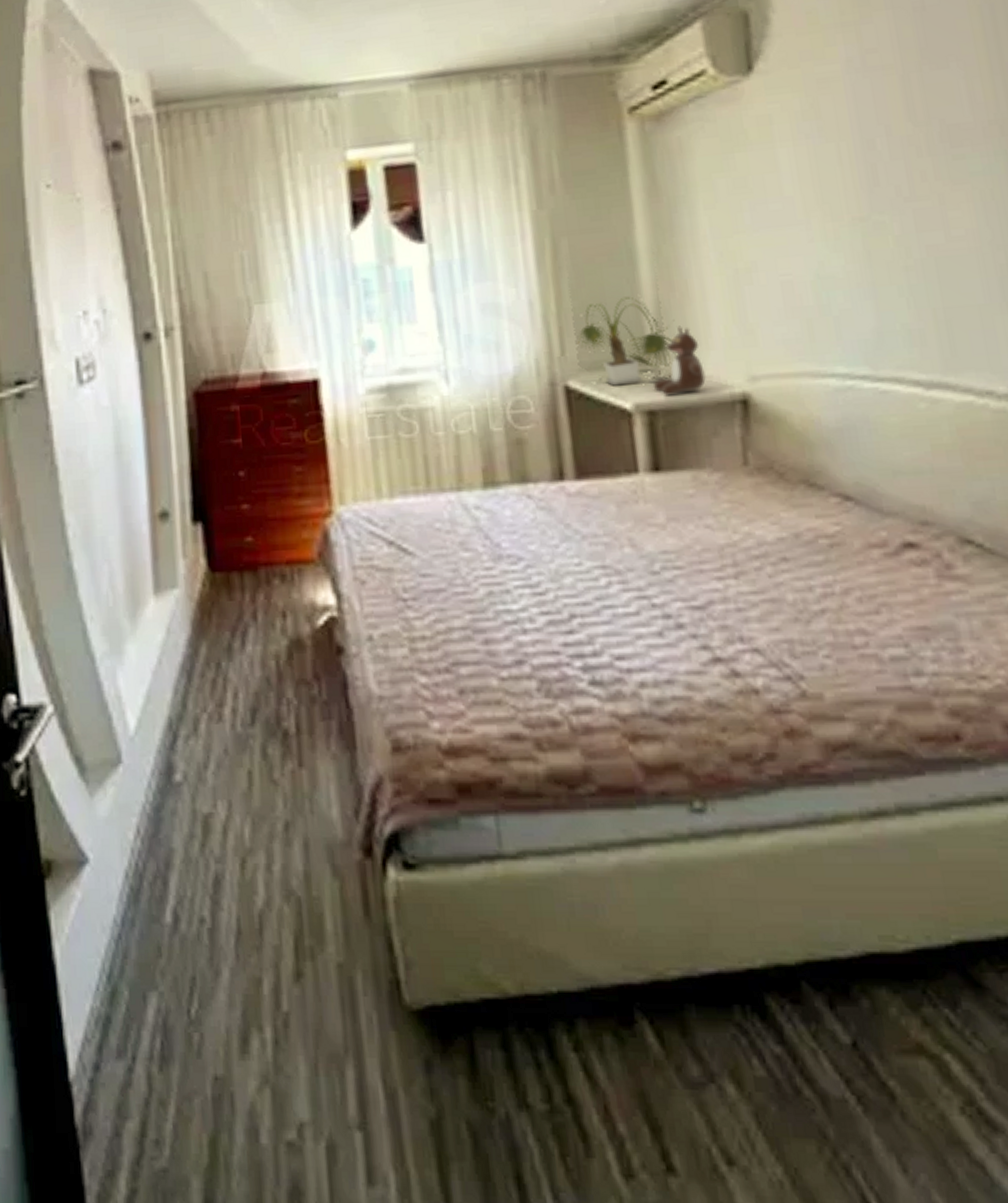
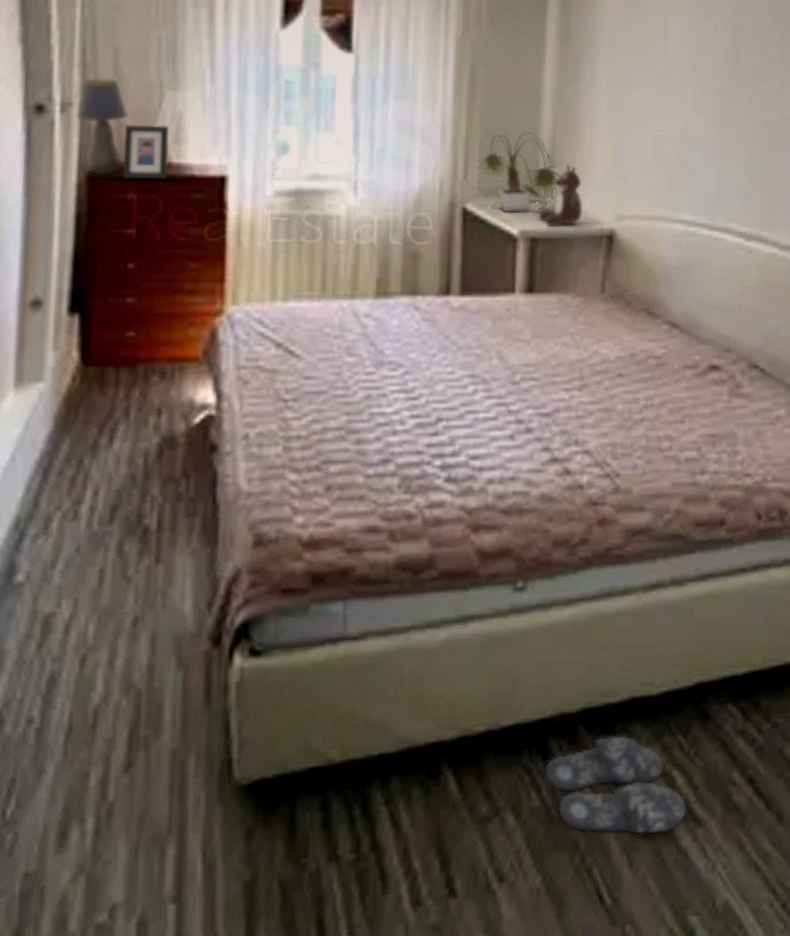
table lamp: none [178,301,223,391] -> present [76,78,128,175]
picture frame: none [221,337,265,392] -> present [123,125,170,180]
slippers: none [765,999,975,1135] -> present [544,735,687,835]

